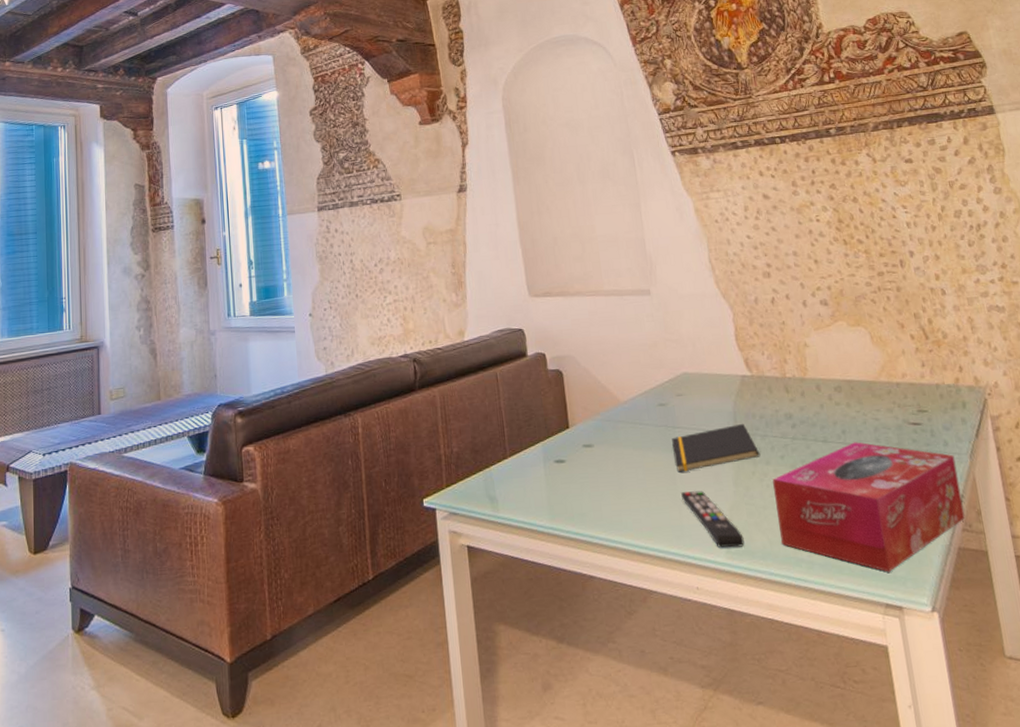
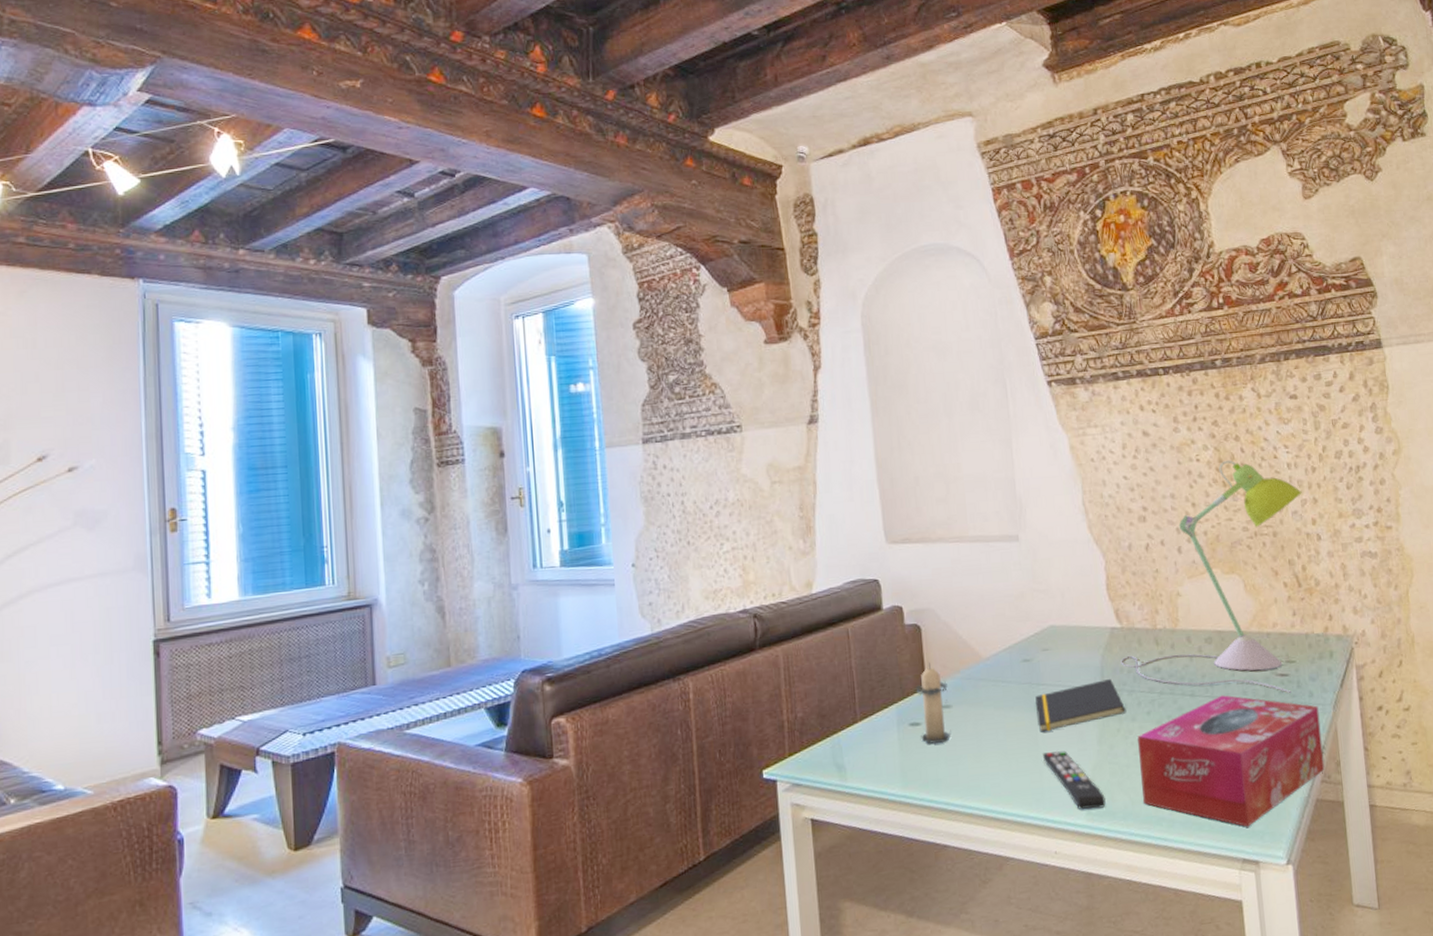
candle: none [559,405,594,480] -> present [915,663,952,744]
desk lamp: none [752,220,925,443] -> present [1121,460,1302,694]

